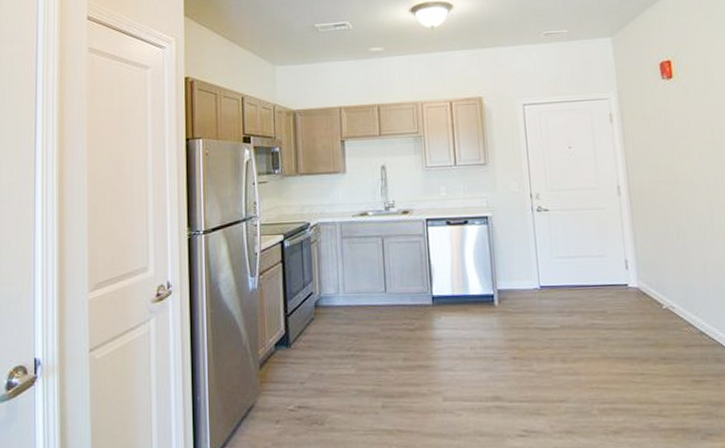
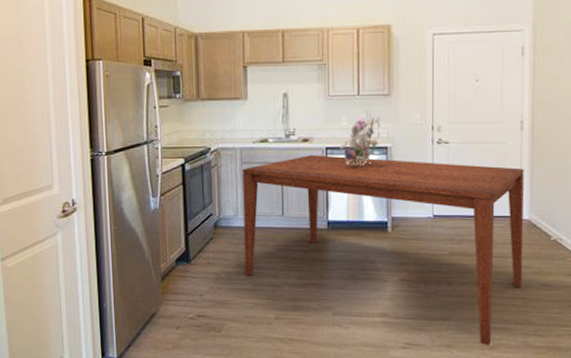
dining table: none [343,227,640,429] -> present [243,155,524,345]
bouquet: none [439,179,482,237] -> present [339,110,382,167]

